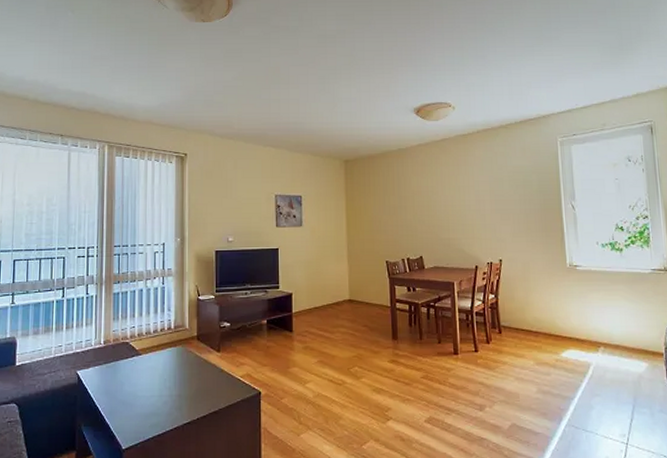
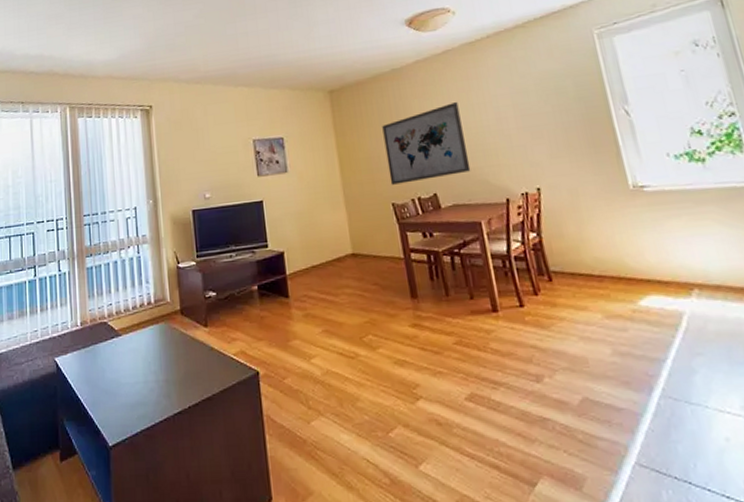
wall art: none [385,182,451,246] -> present [382,101,471,185]

